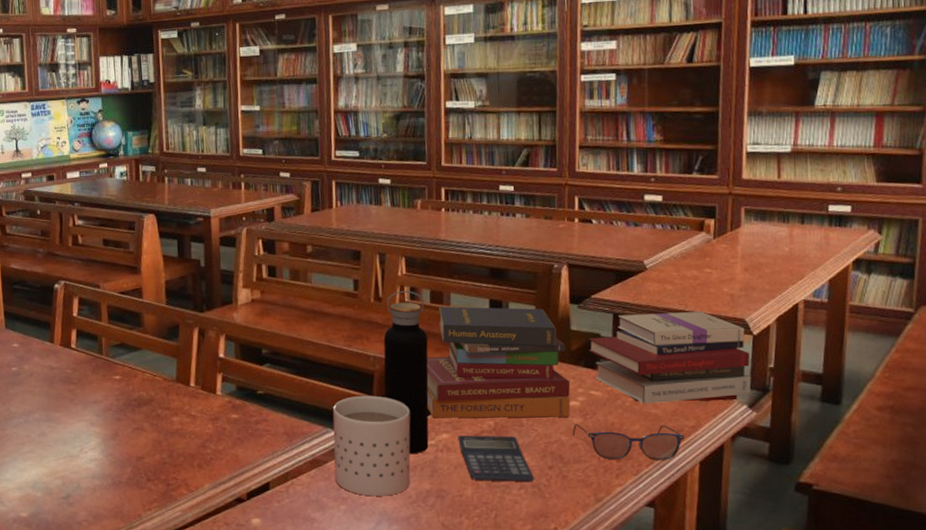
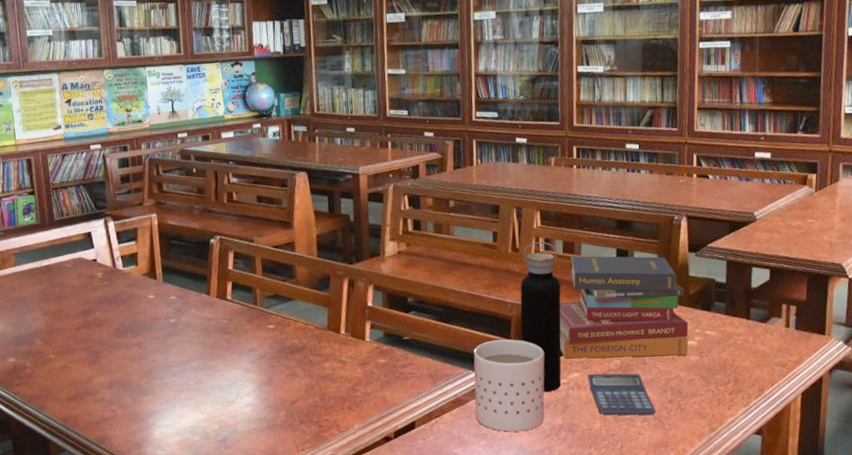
glasses: present [572,424,685,460] -> none [690,360,789,393]
books: present [588,311,752,405] -> none [704,258,847,343]

